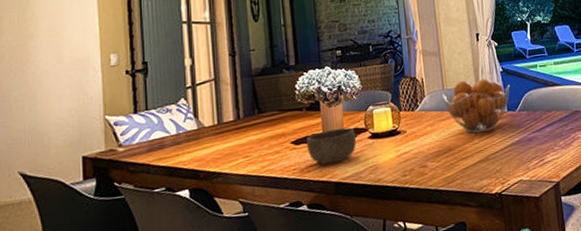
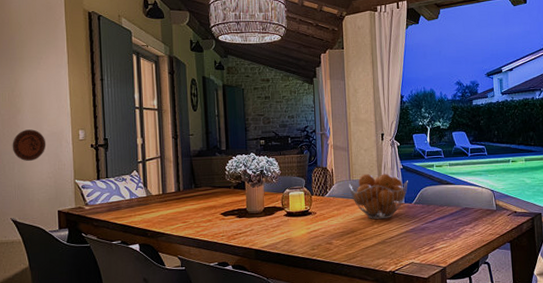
decorative plate: none [21,57,67,98] -> present [12,129,46,162]
bowl: present [307,127,357,164] -> none [233,205,275,234]

